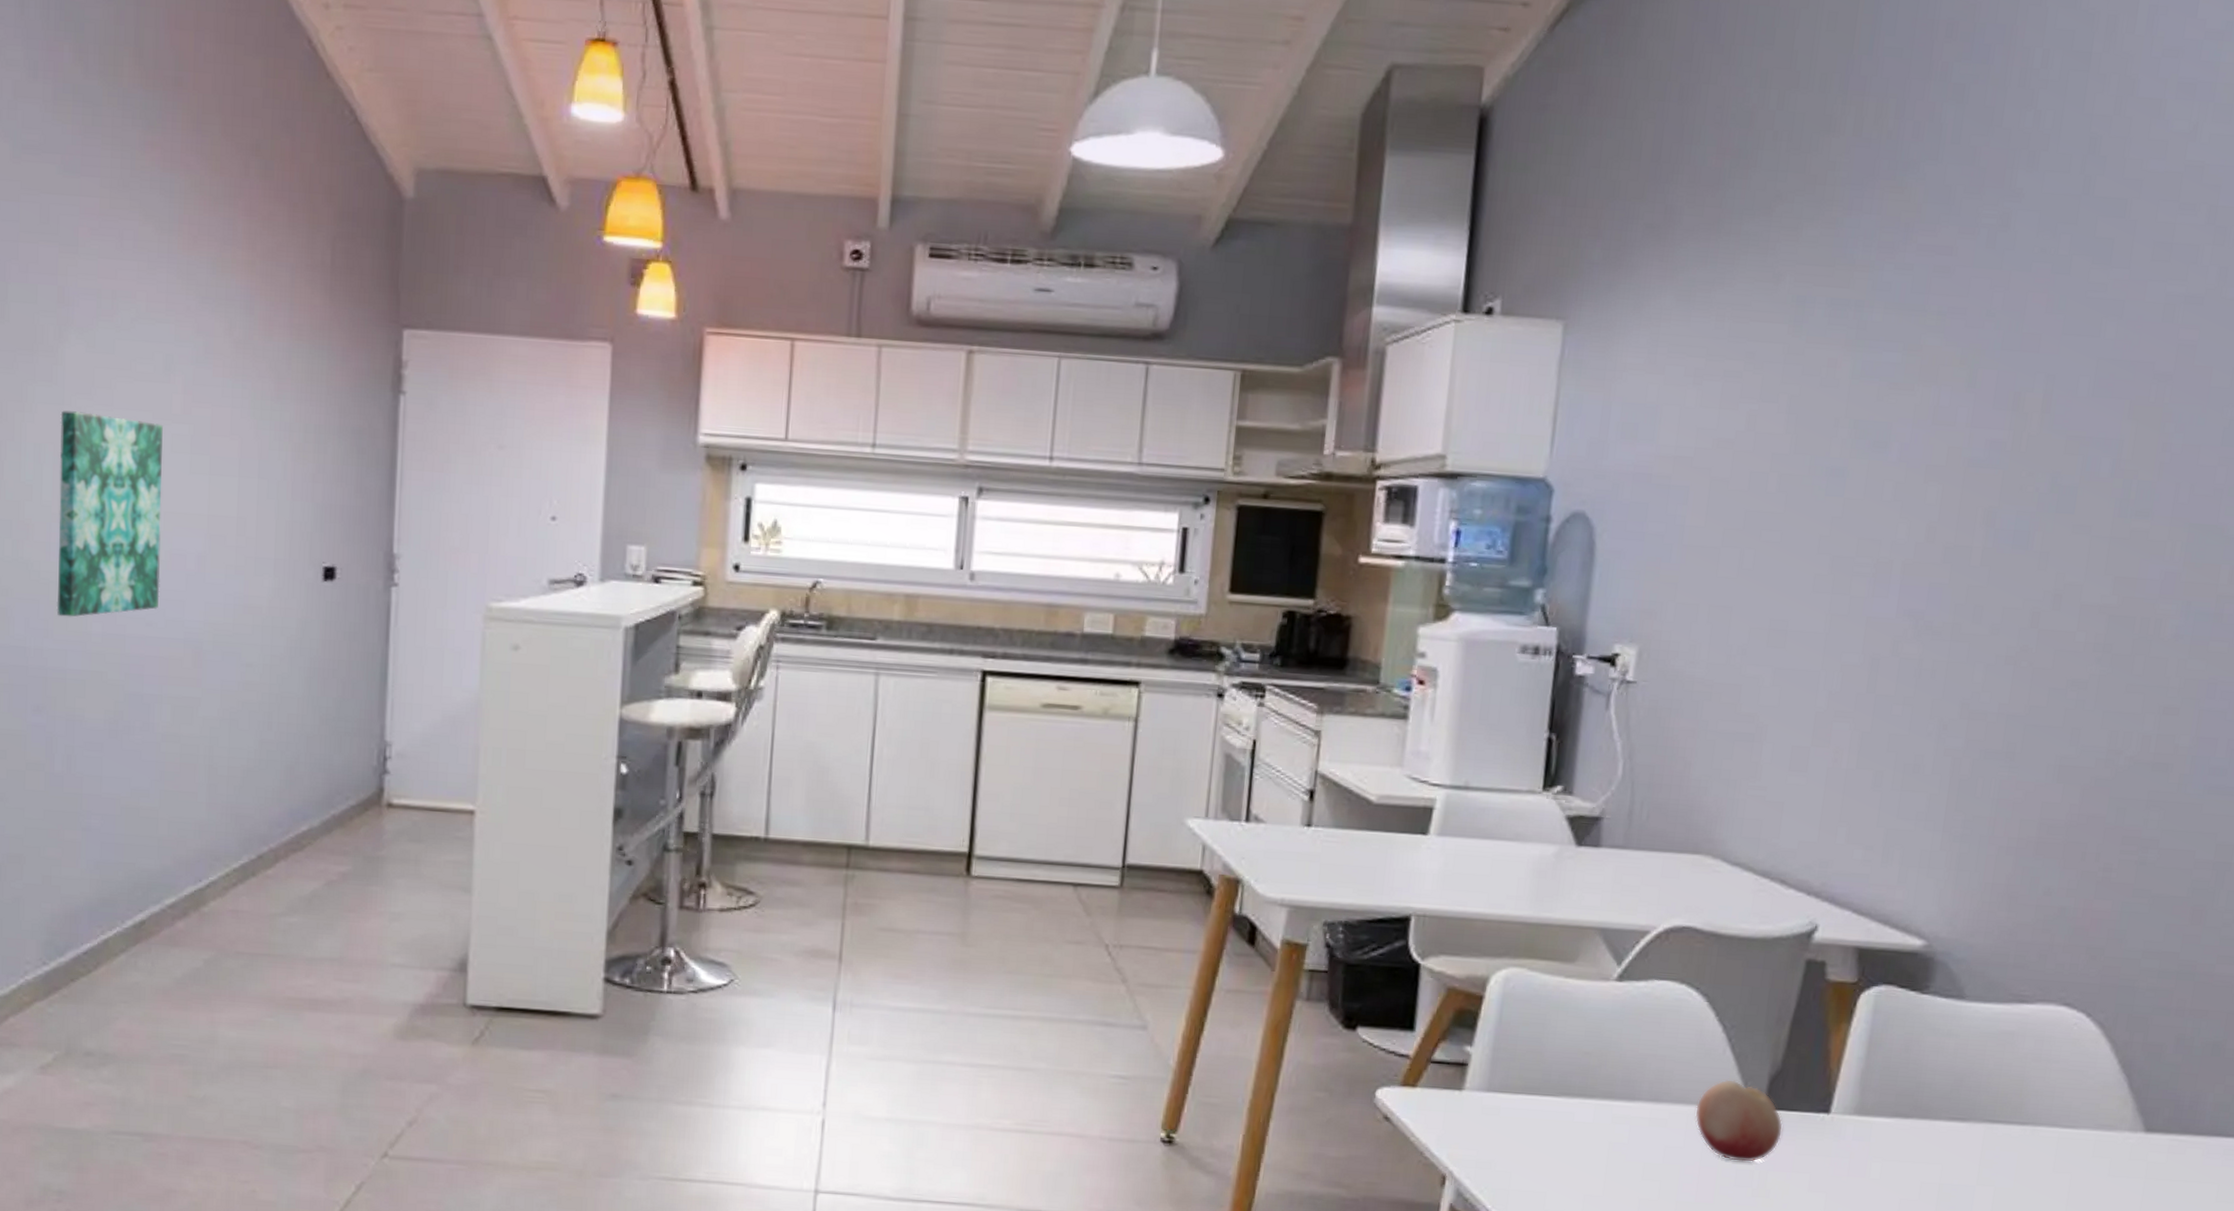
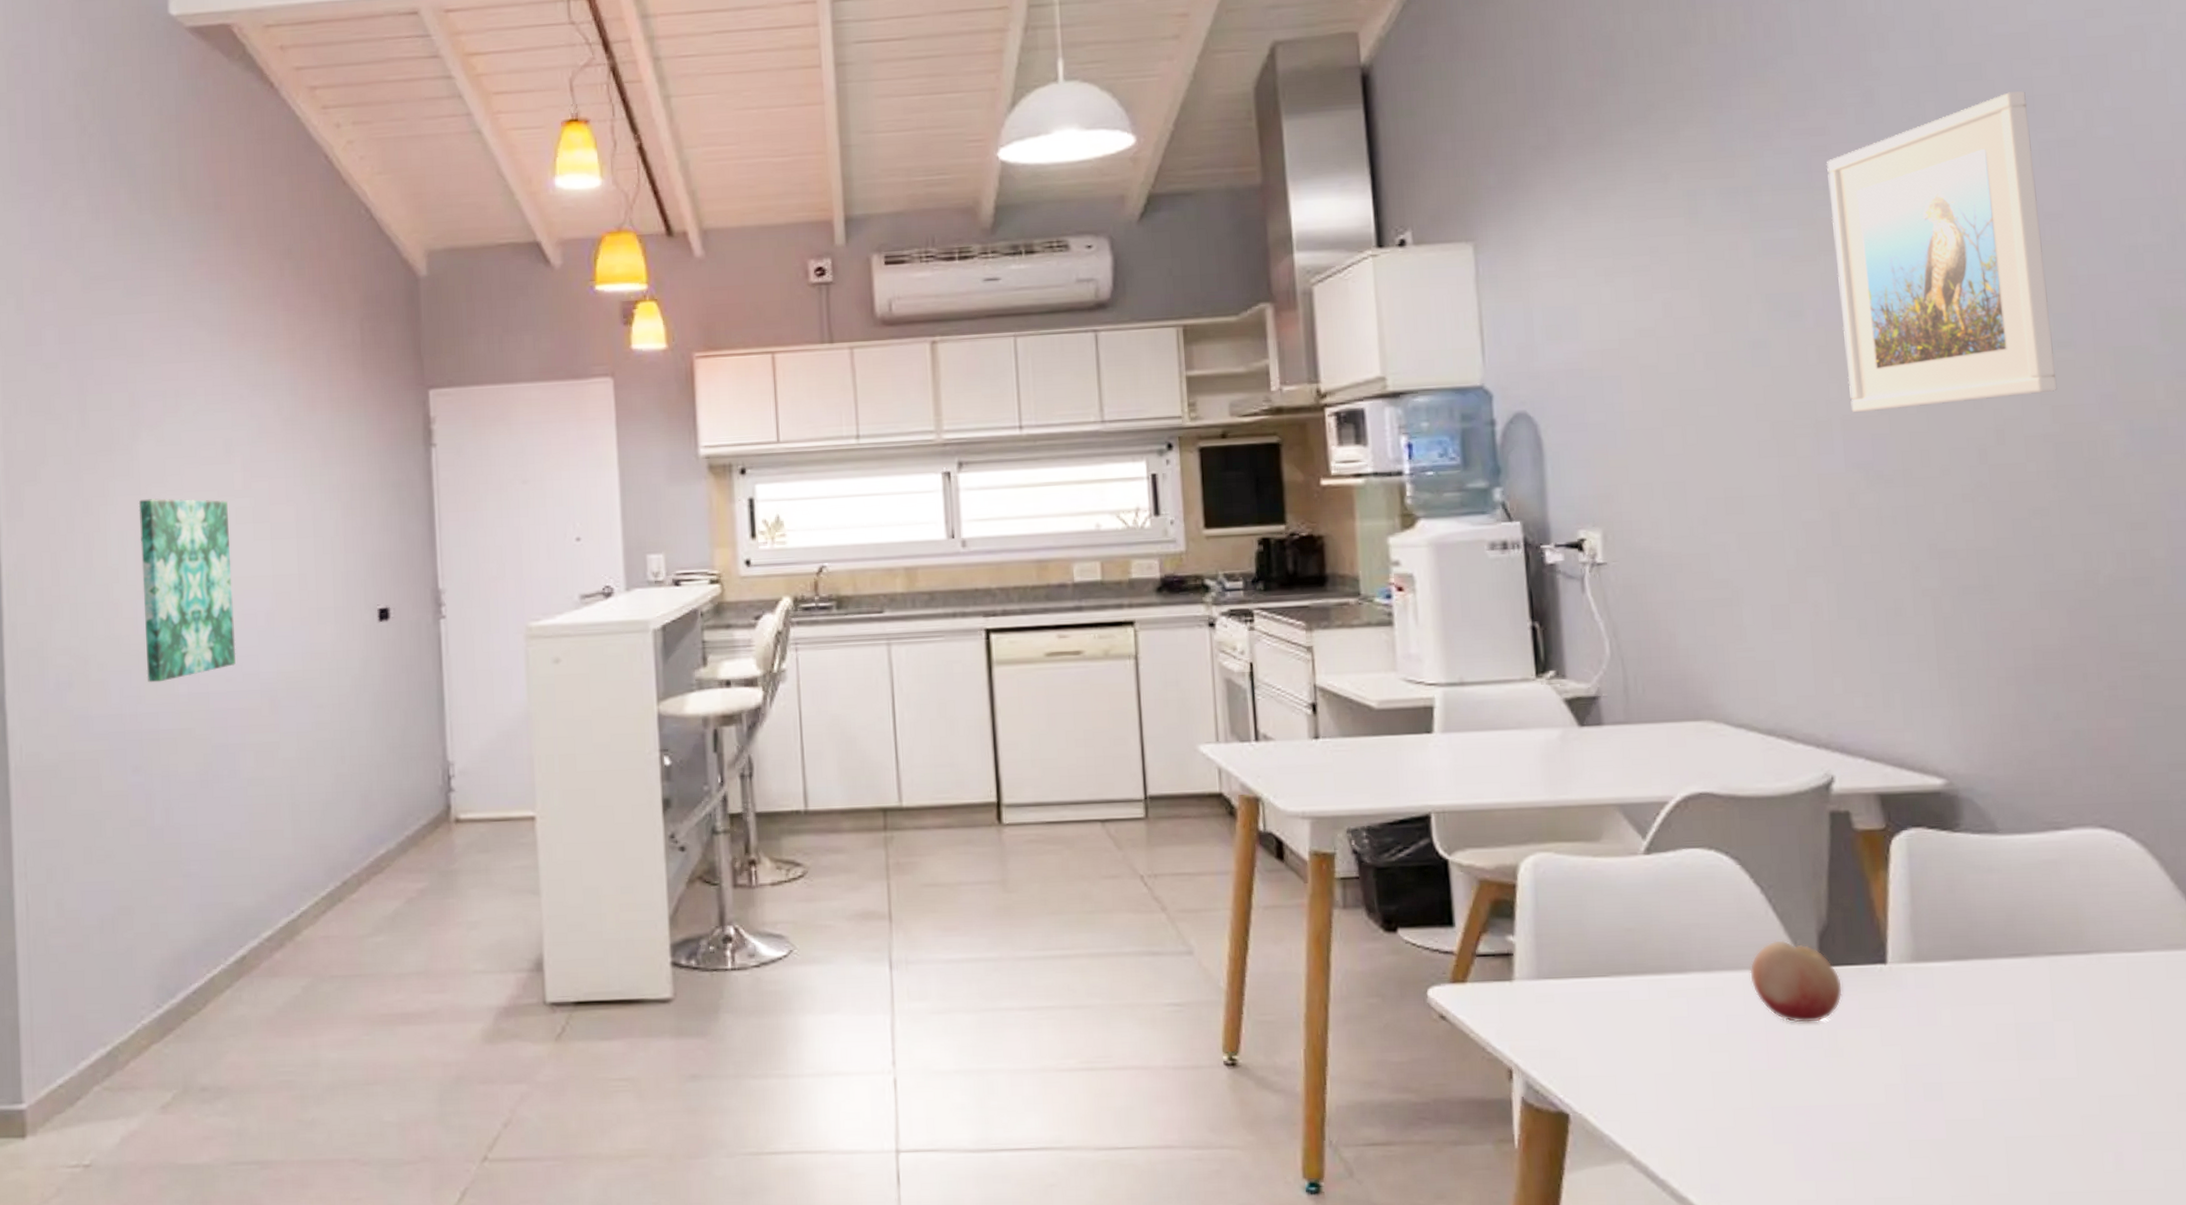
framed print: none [1915,235,2165,562] -> present [1826,91,2057,413]

